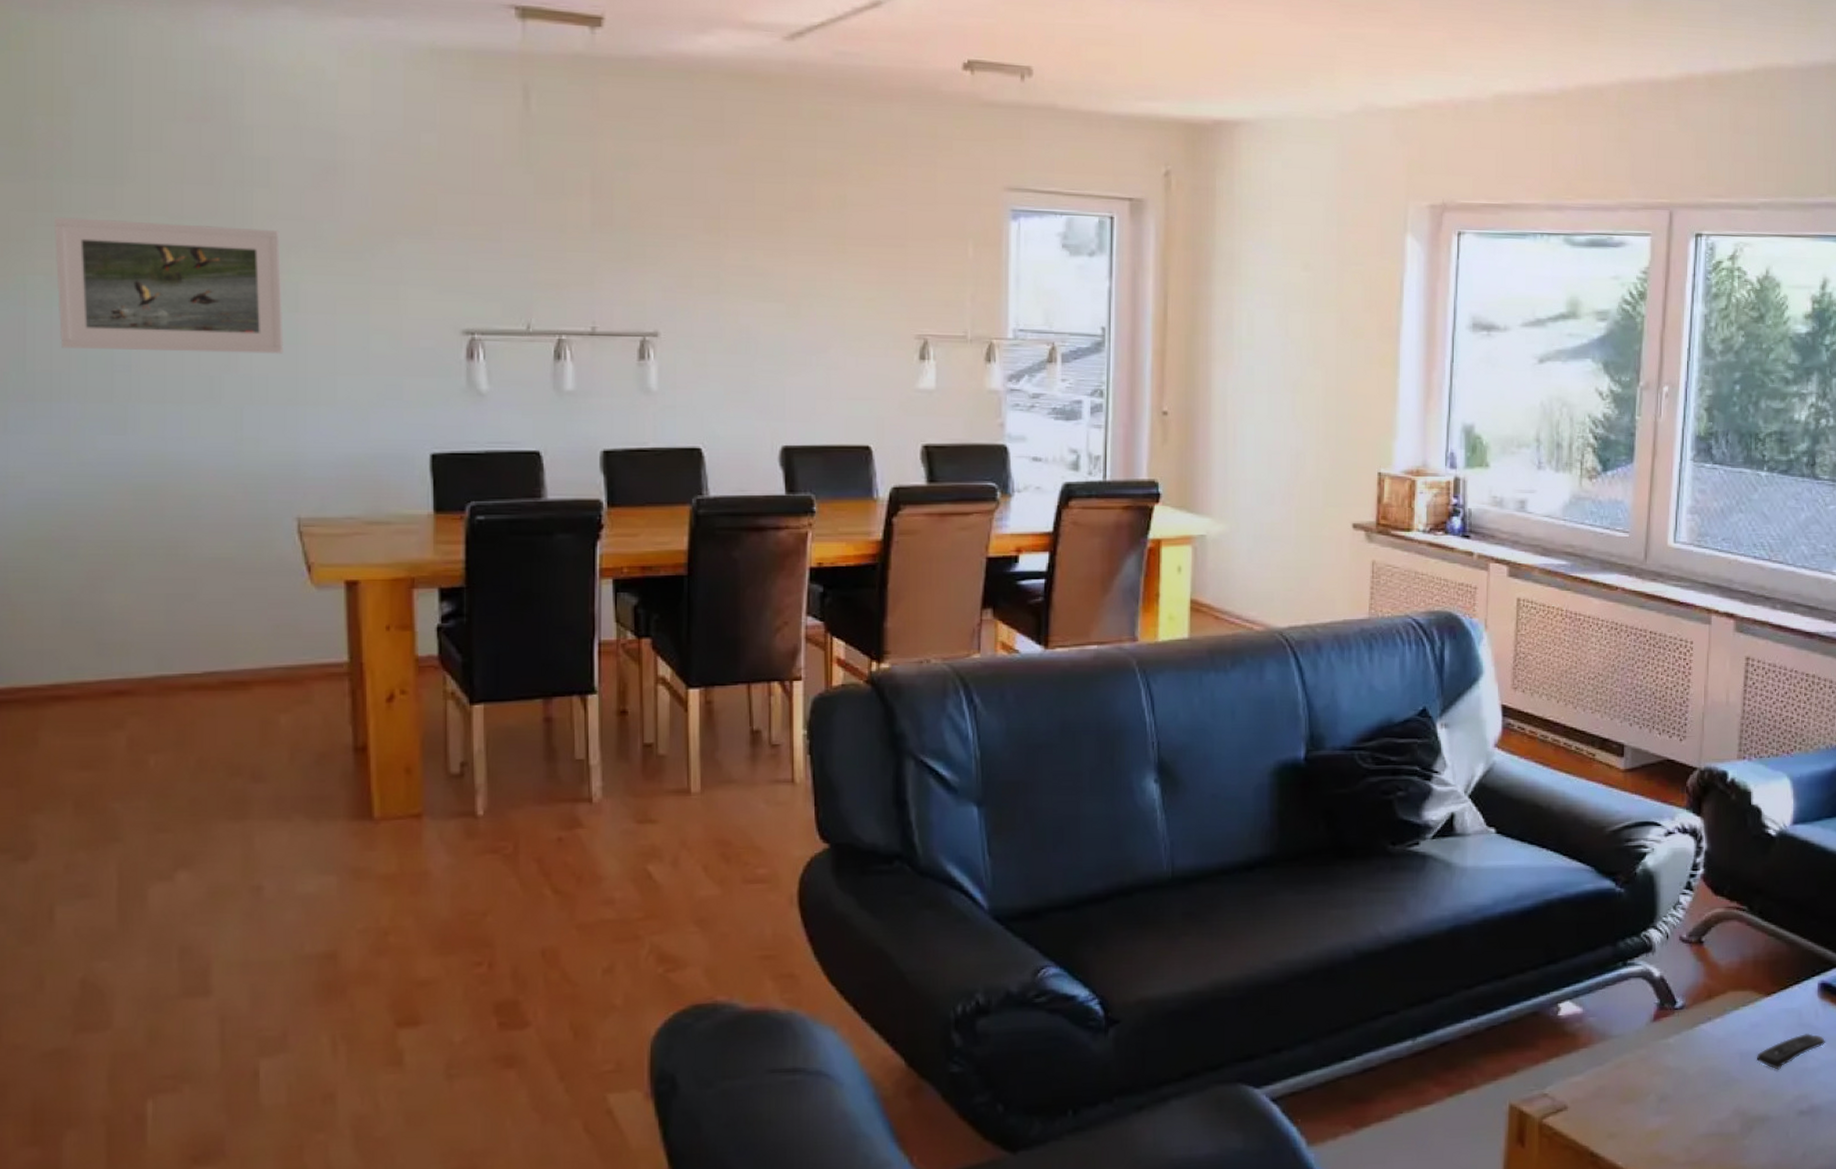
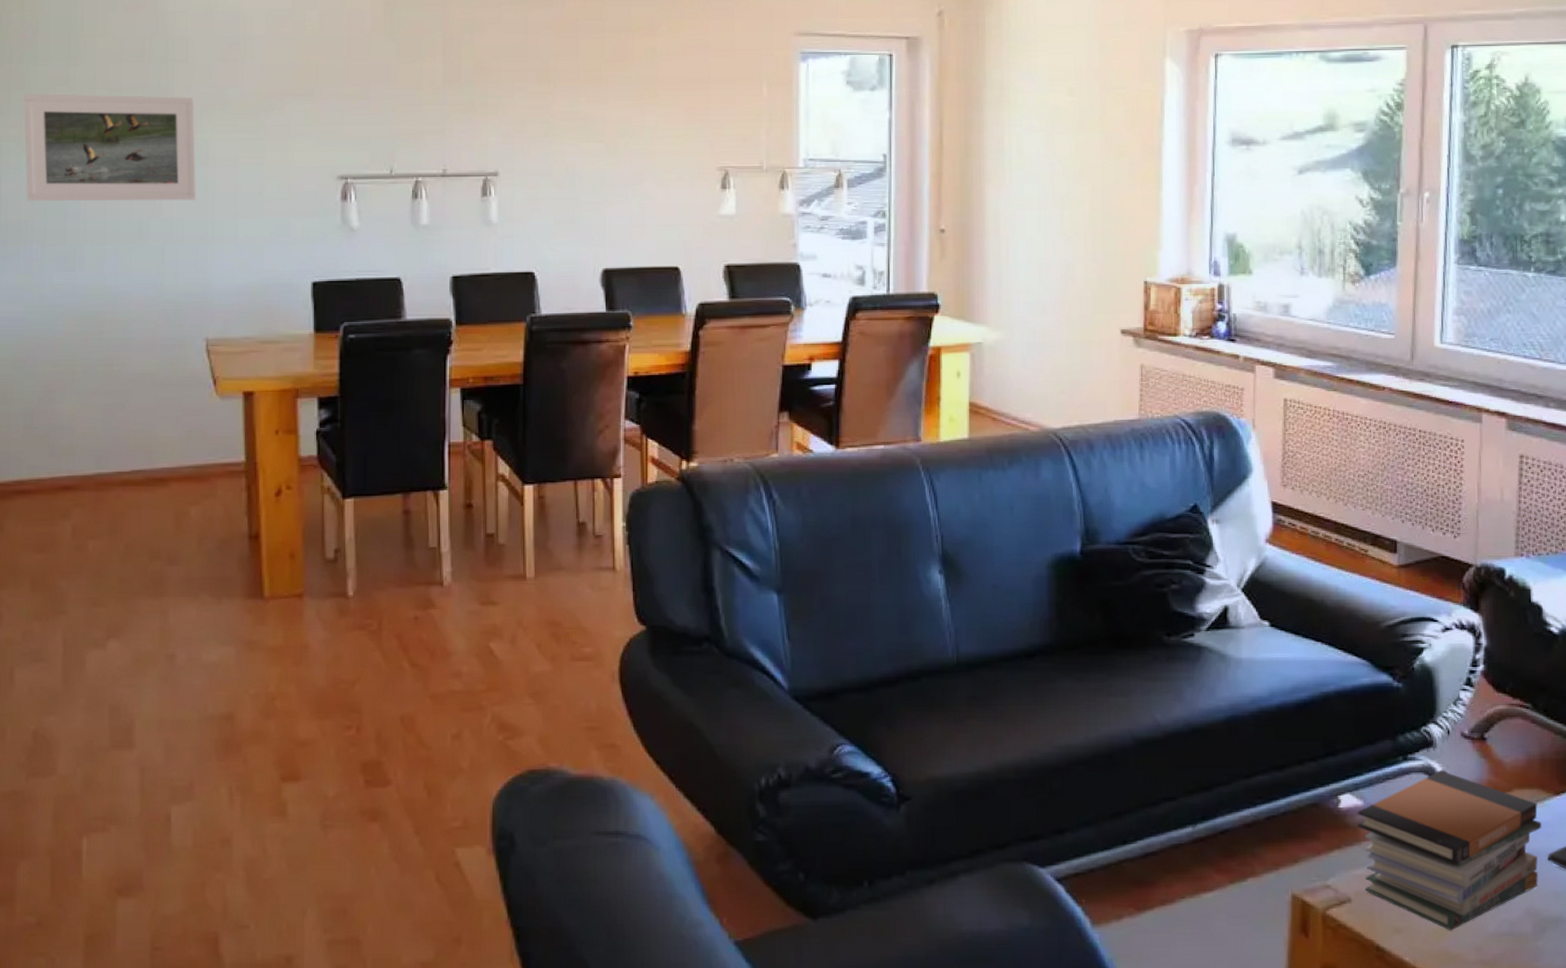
book stack: none [1576,975,1753,1134] -> present [1357,771,1542,931]

